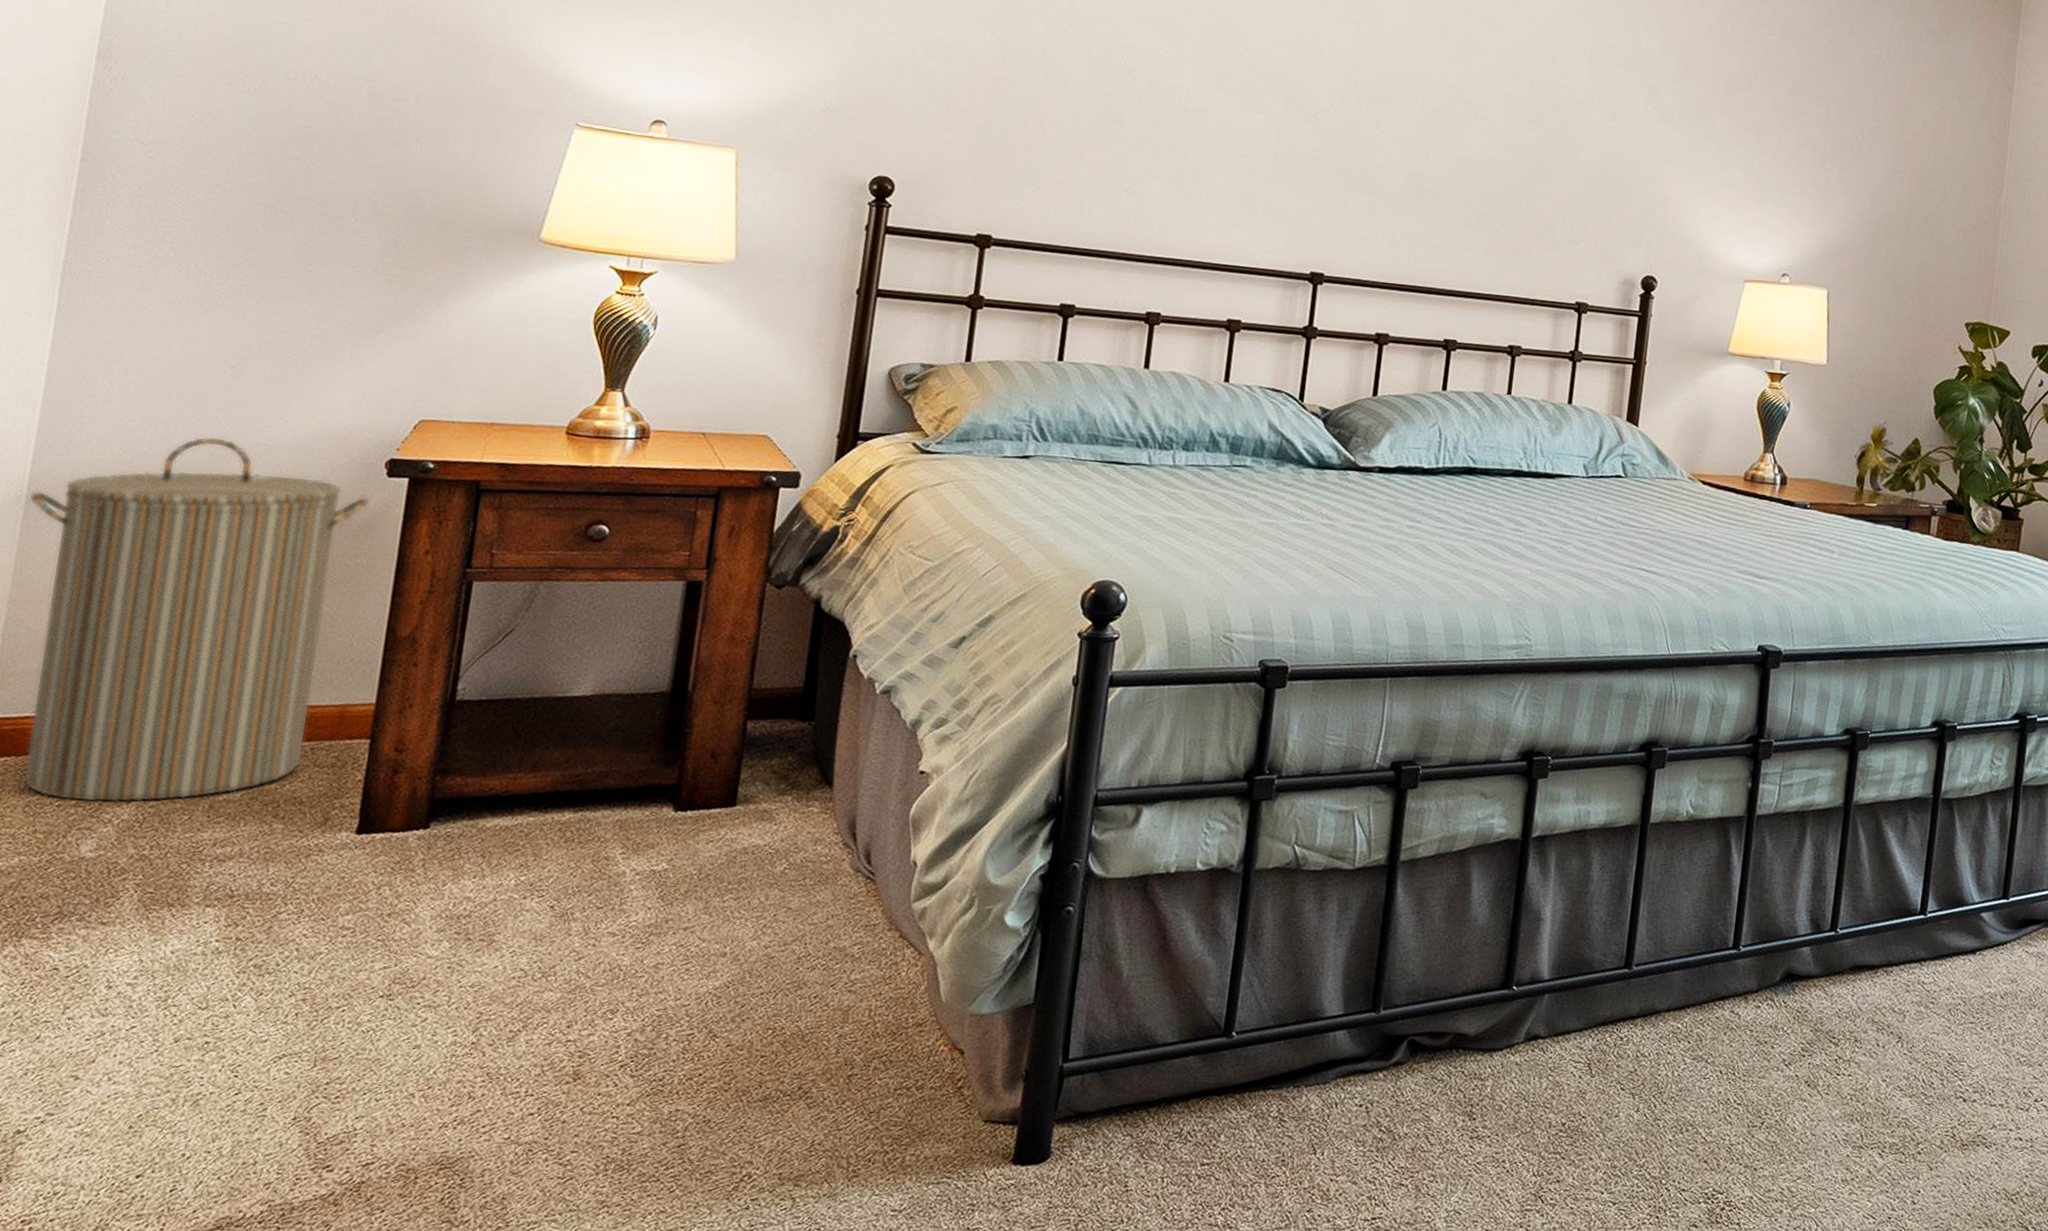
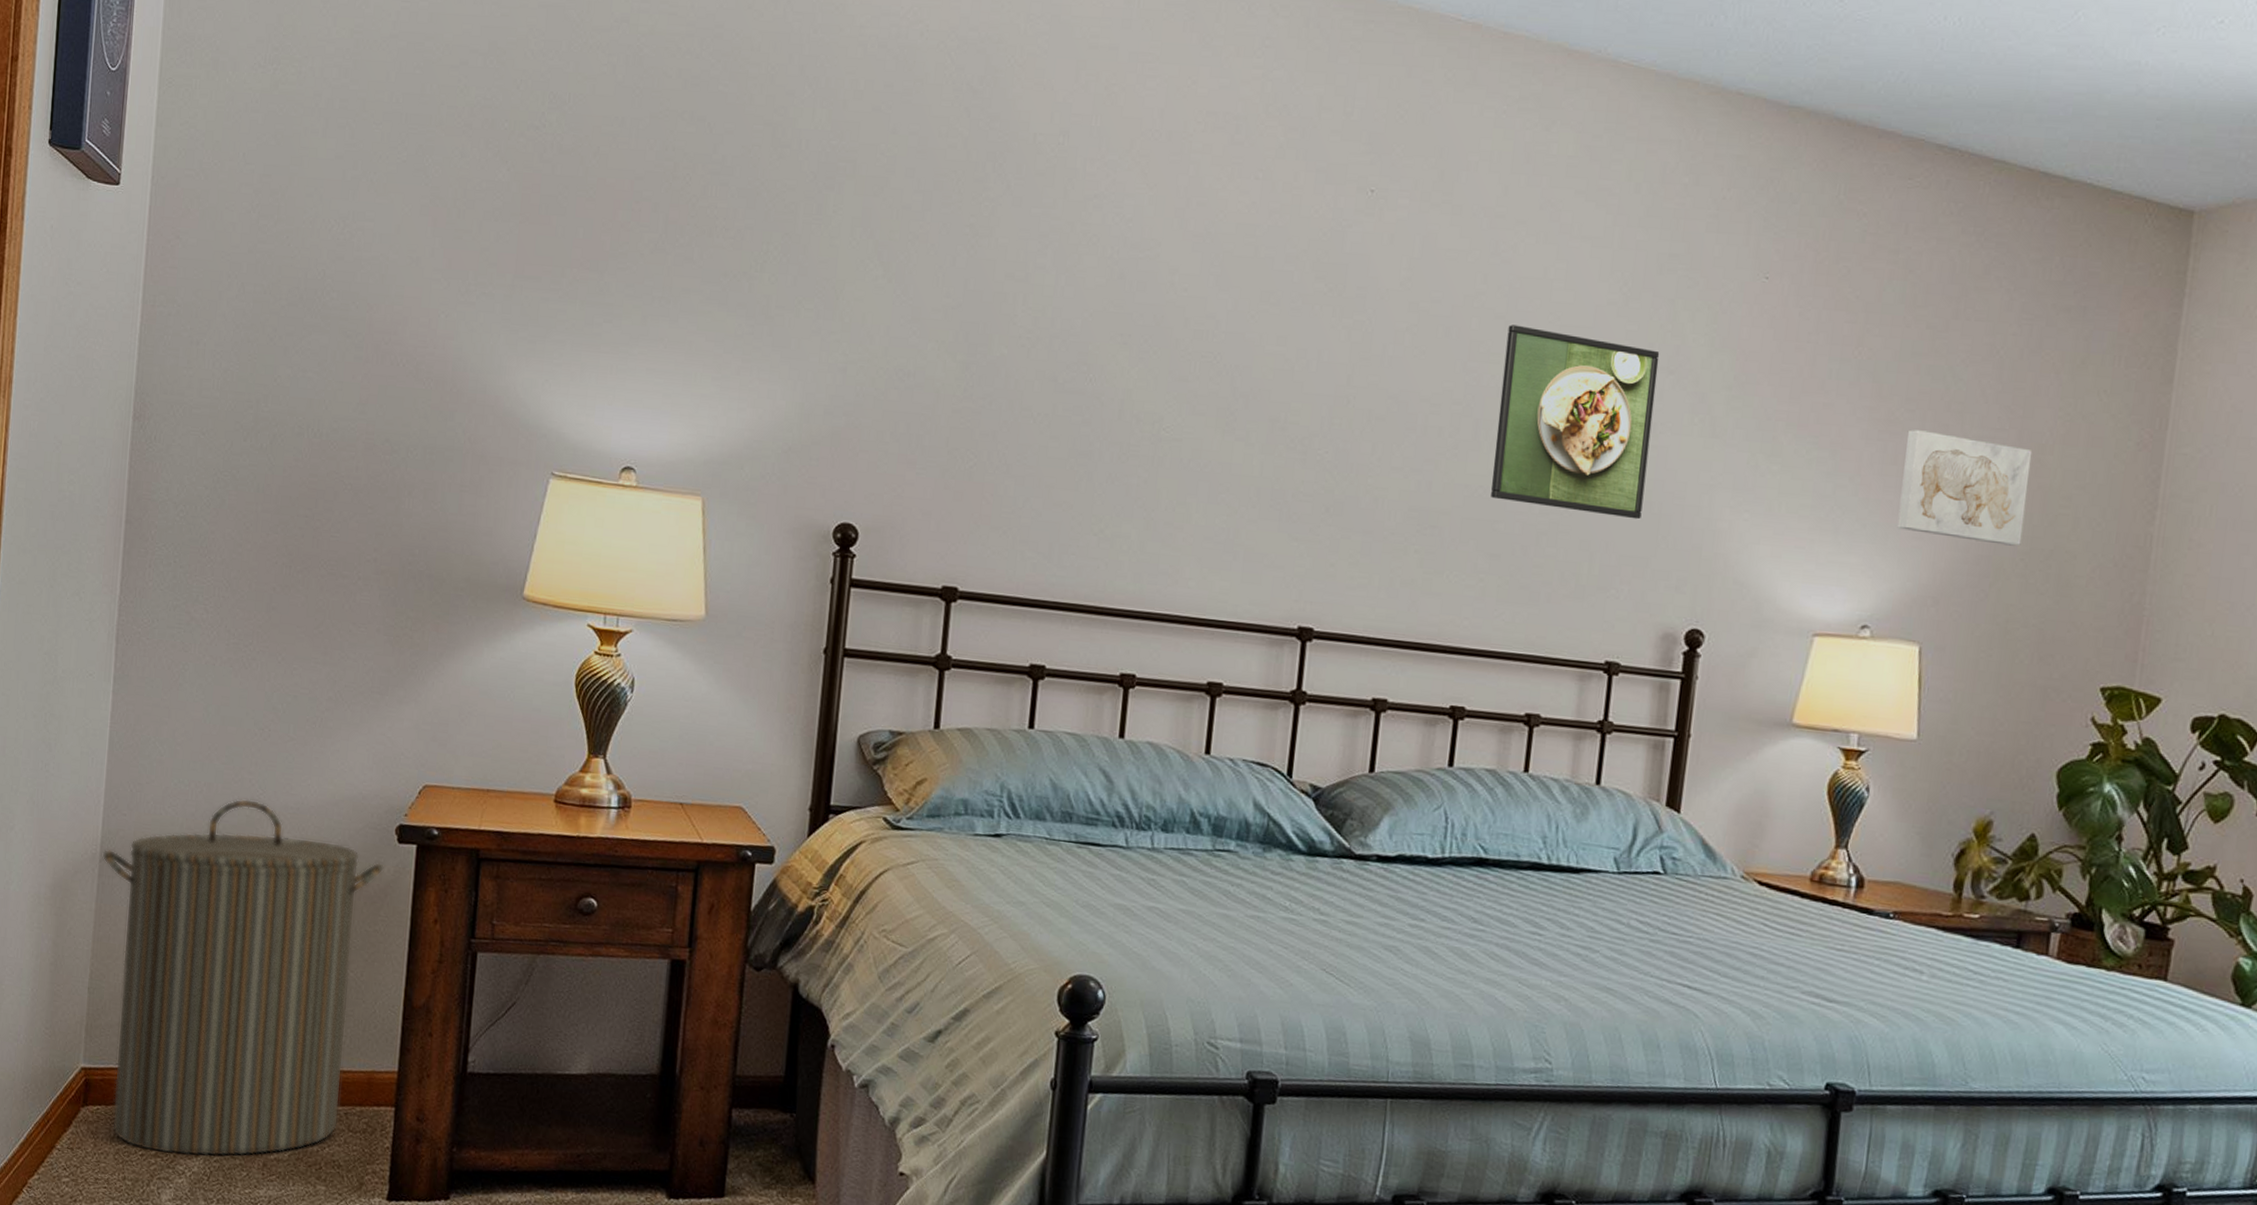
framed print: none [1479,25,1620,186] -> present [1491,325,1660,520]
wall art: none [1809,120,1911,213] -> present [1897,429,2033,546]

